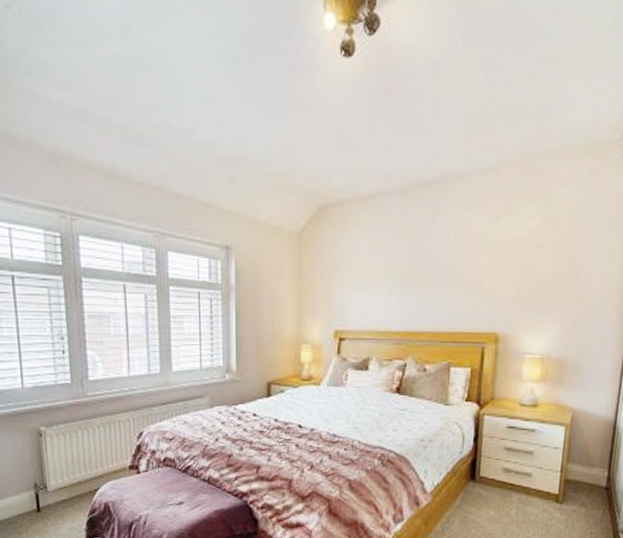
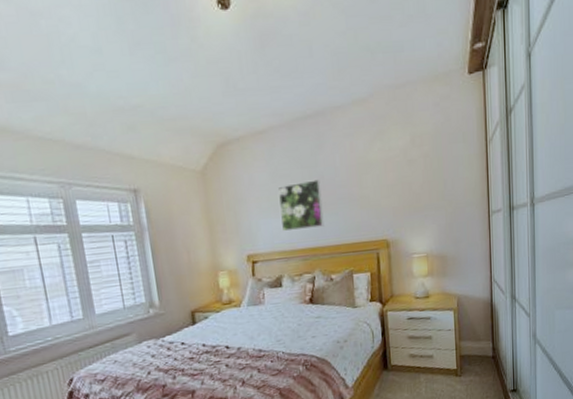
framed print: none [376,256,428,310] -> present [278,179,324,232]

